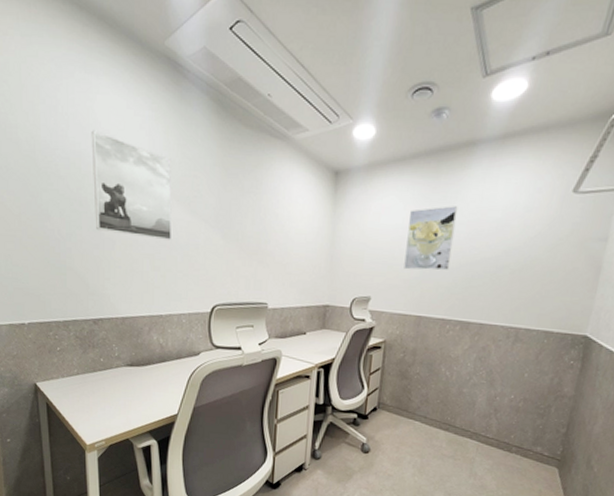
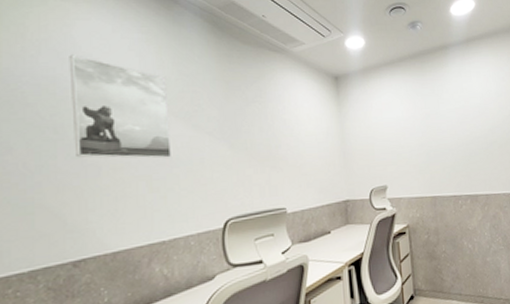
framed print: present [404,206,458,271] -> none [406,97,450,156]

